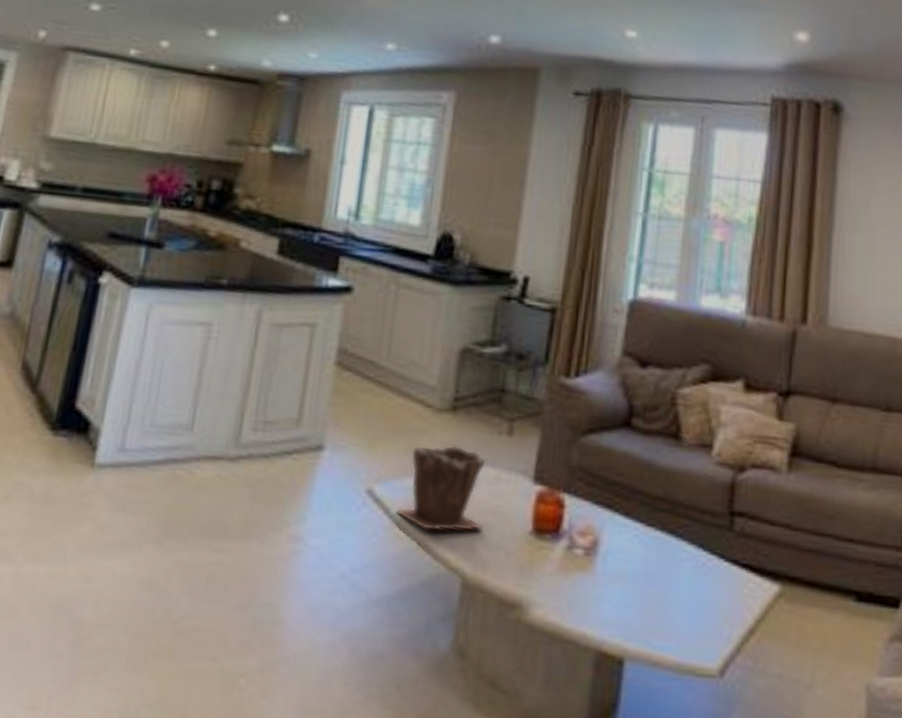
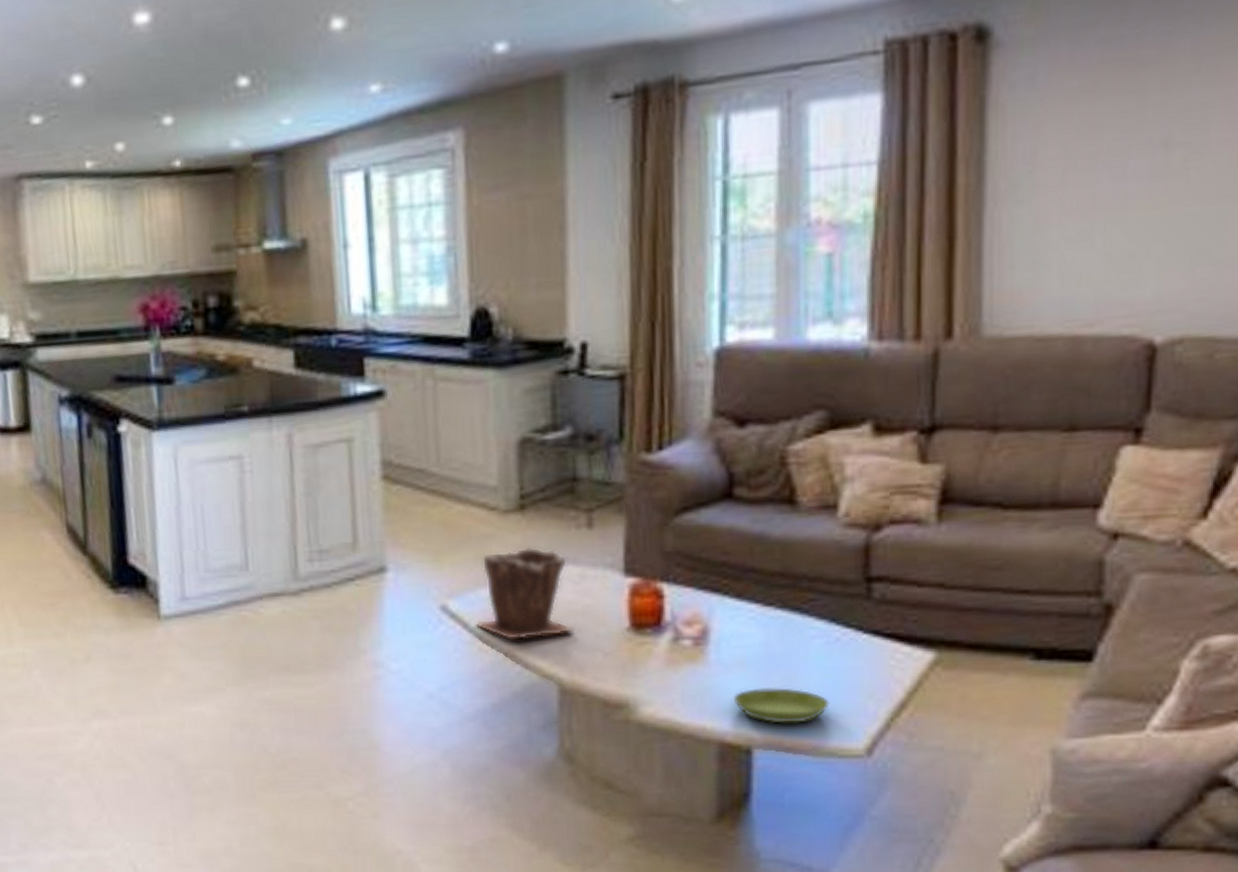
saucer: none [612,602,693,639] -> present [733,688,830,724]

